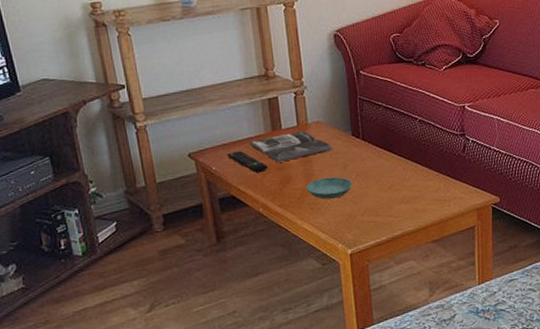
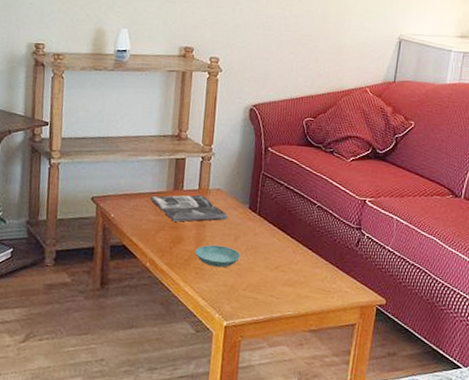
remote control: present [227,150,268,172] -> none [127,203,163,228]

